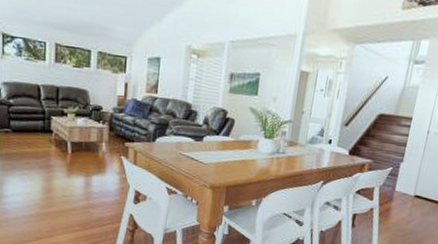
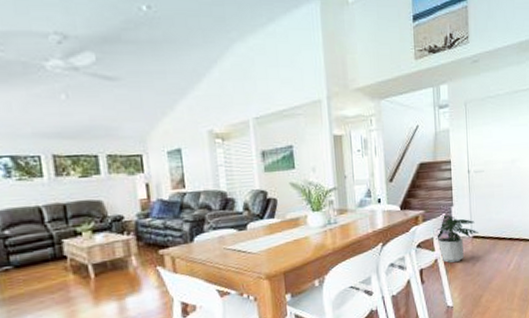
potted plant: none [375,168,423,216] -> present [436,215,479,263]

